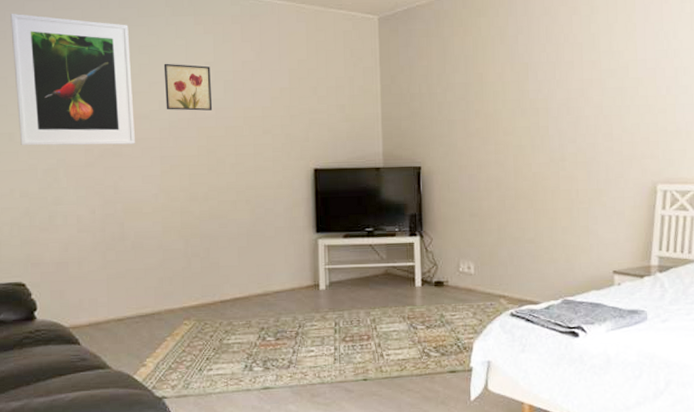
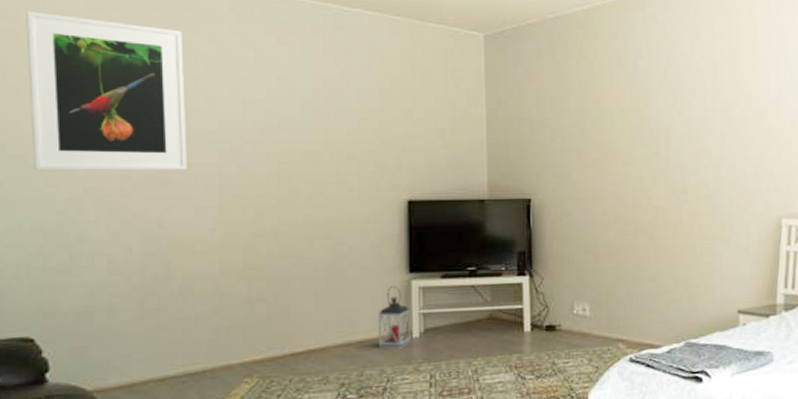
wall art: present [163,63,213,111] -> none [226,77,286,133]
lantern: none [291,244,318,299] -> present [378,286,411,349]

